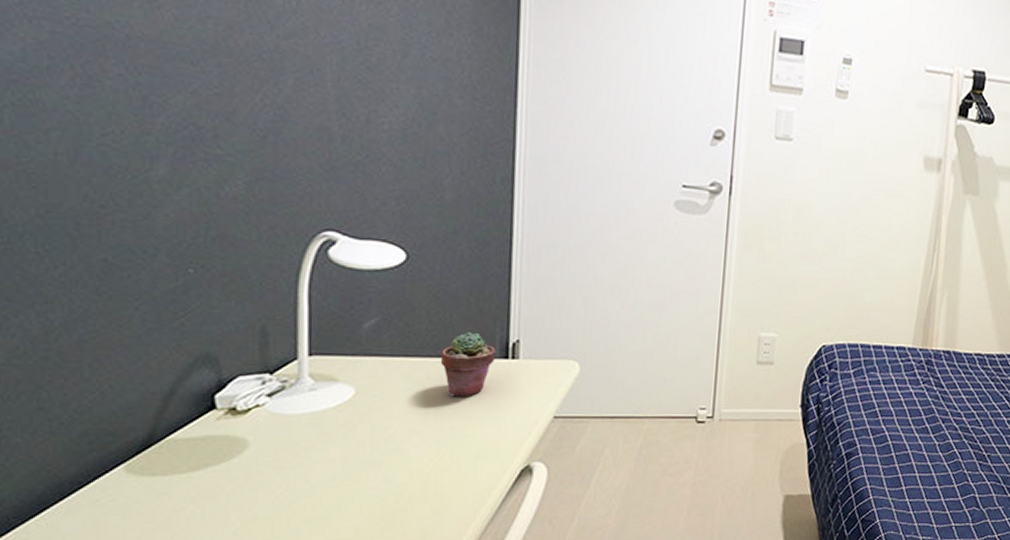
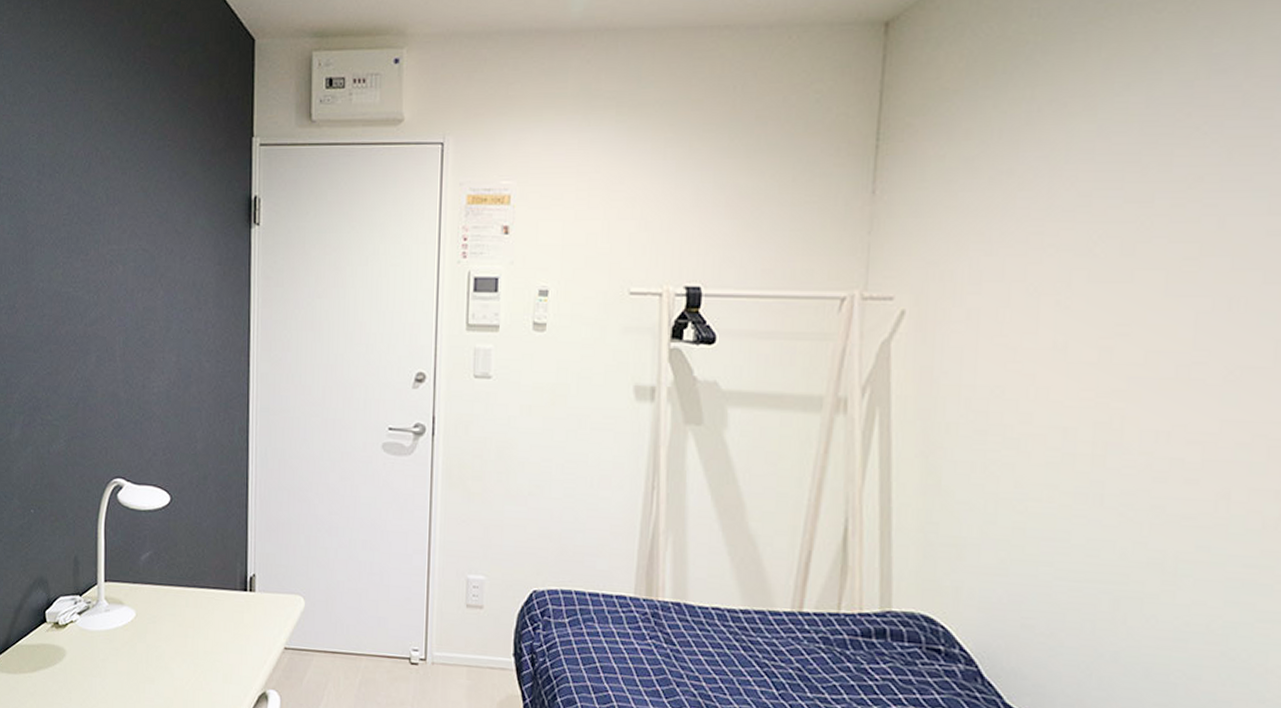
potted succulent: present [440,332,496,397] -> none [195,565,237,624]

